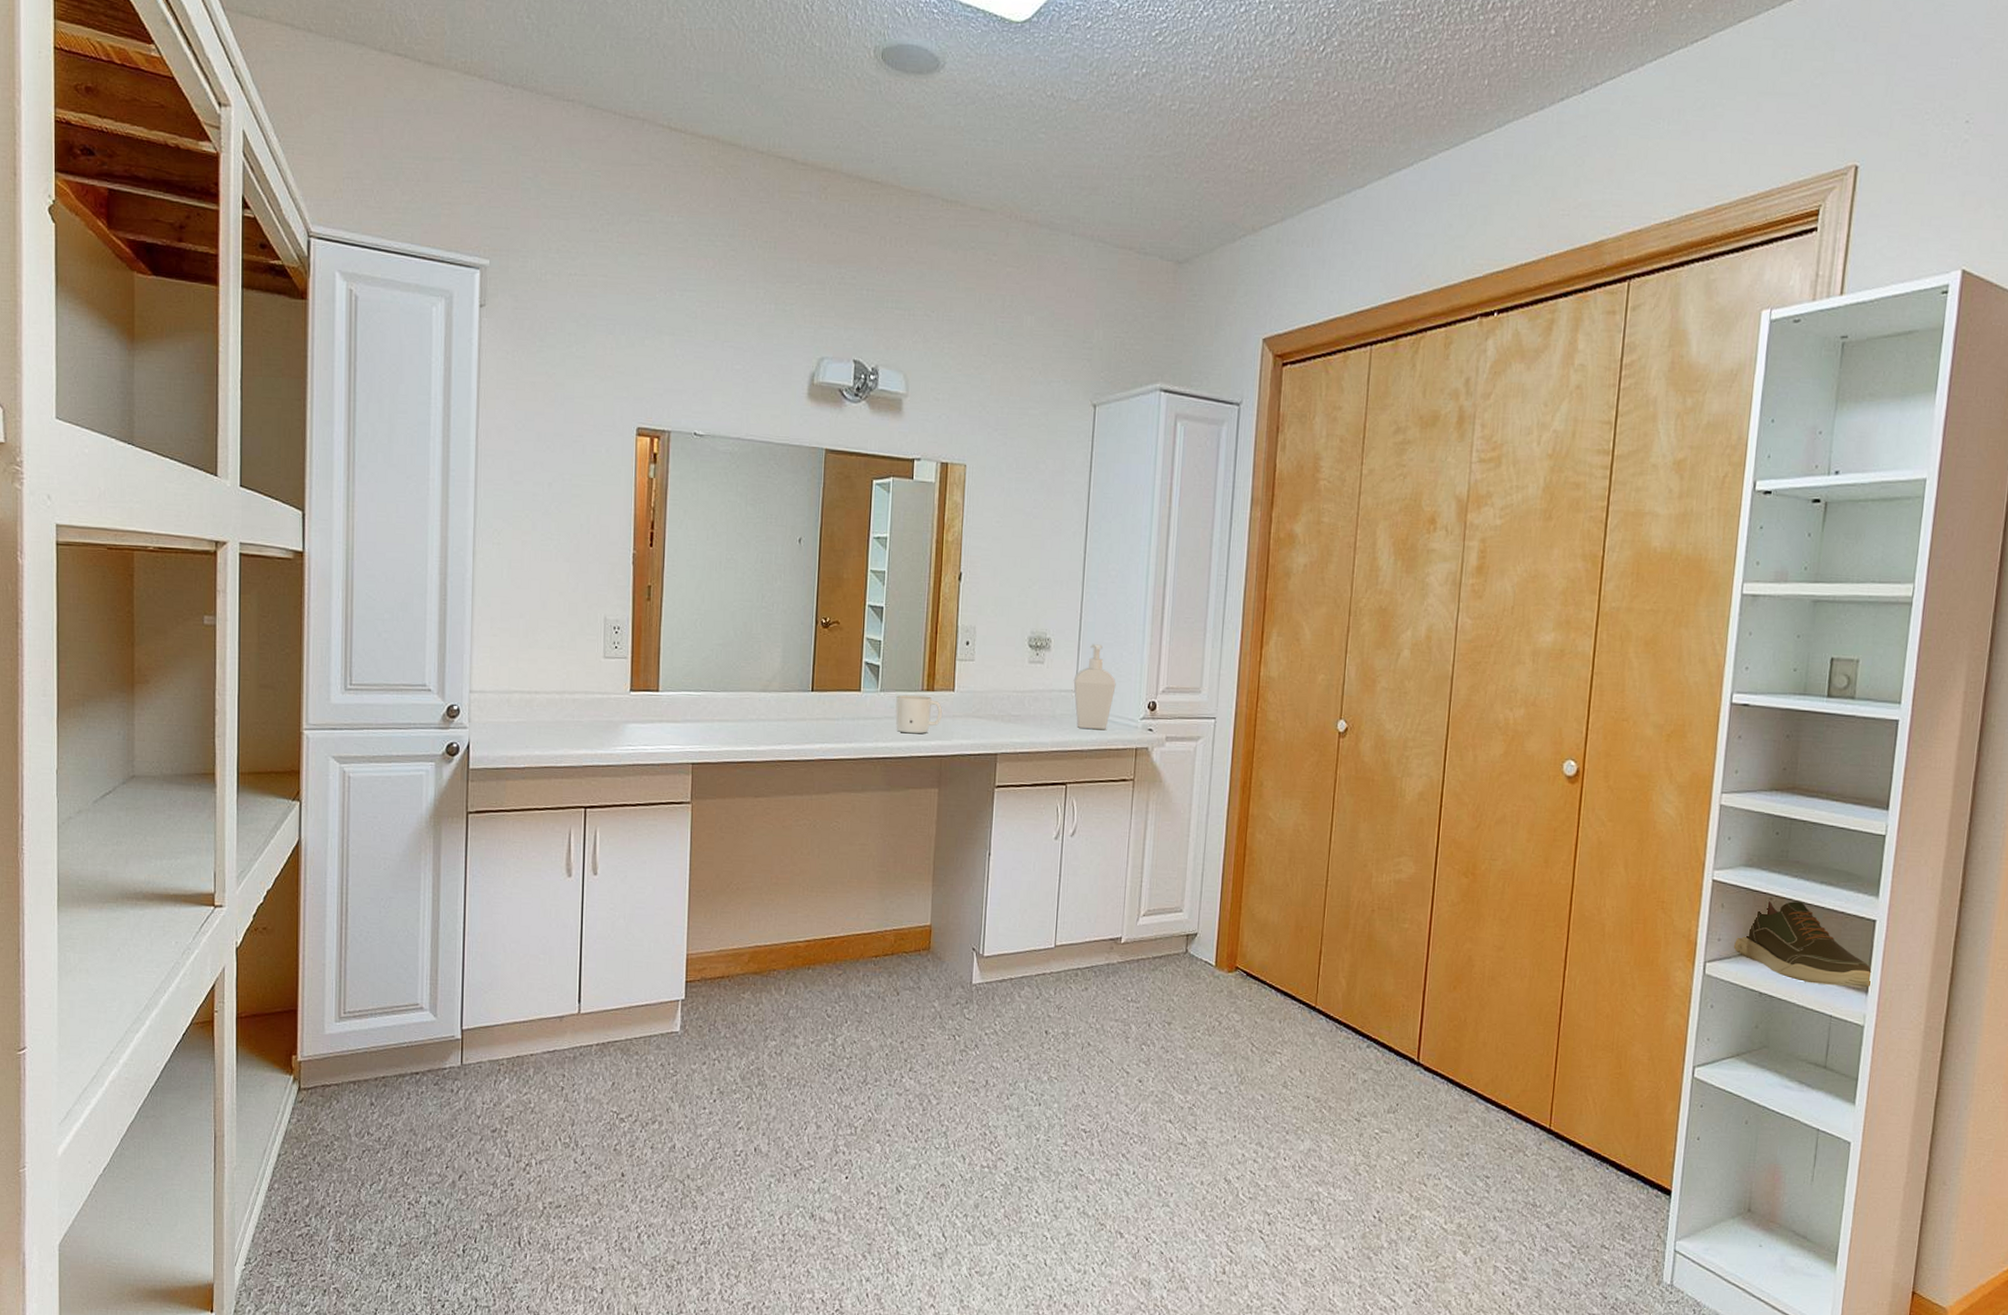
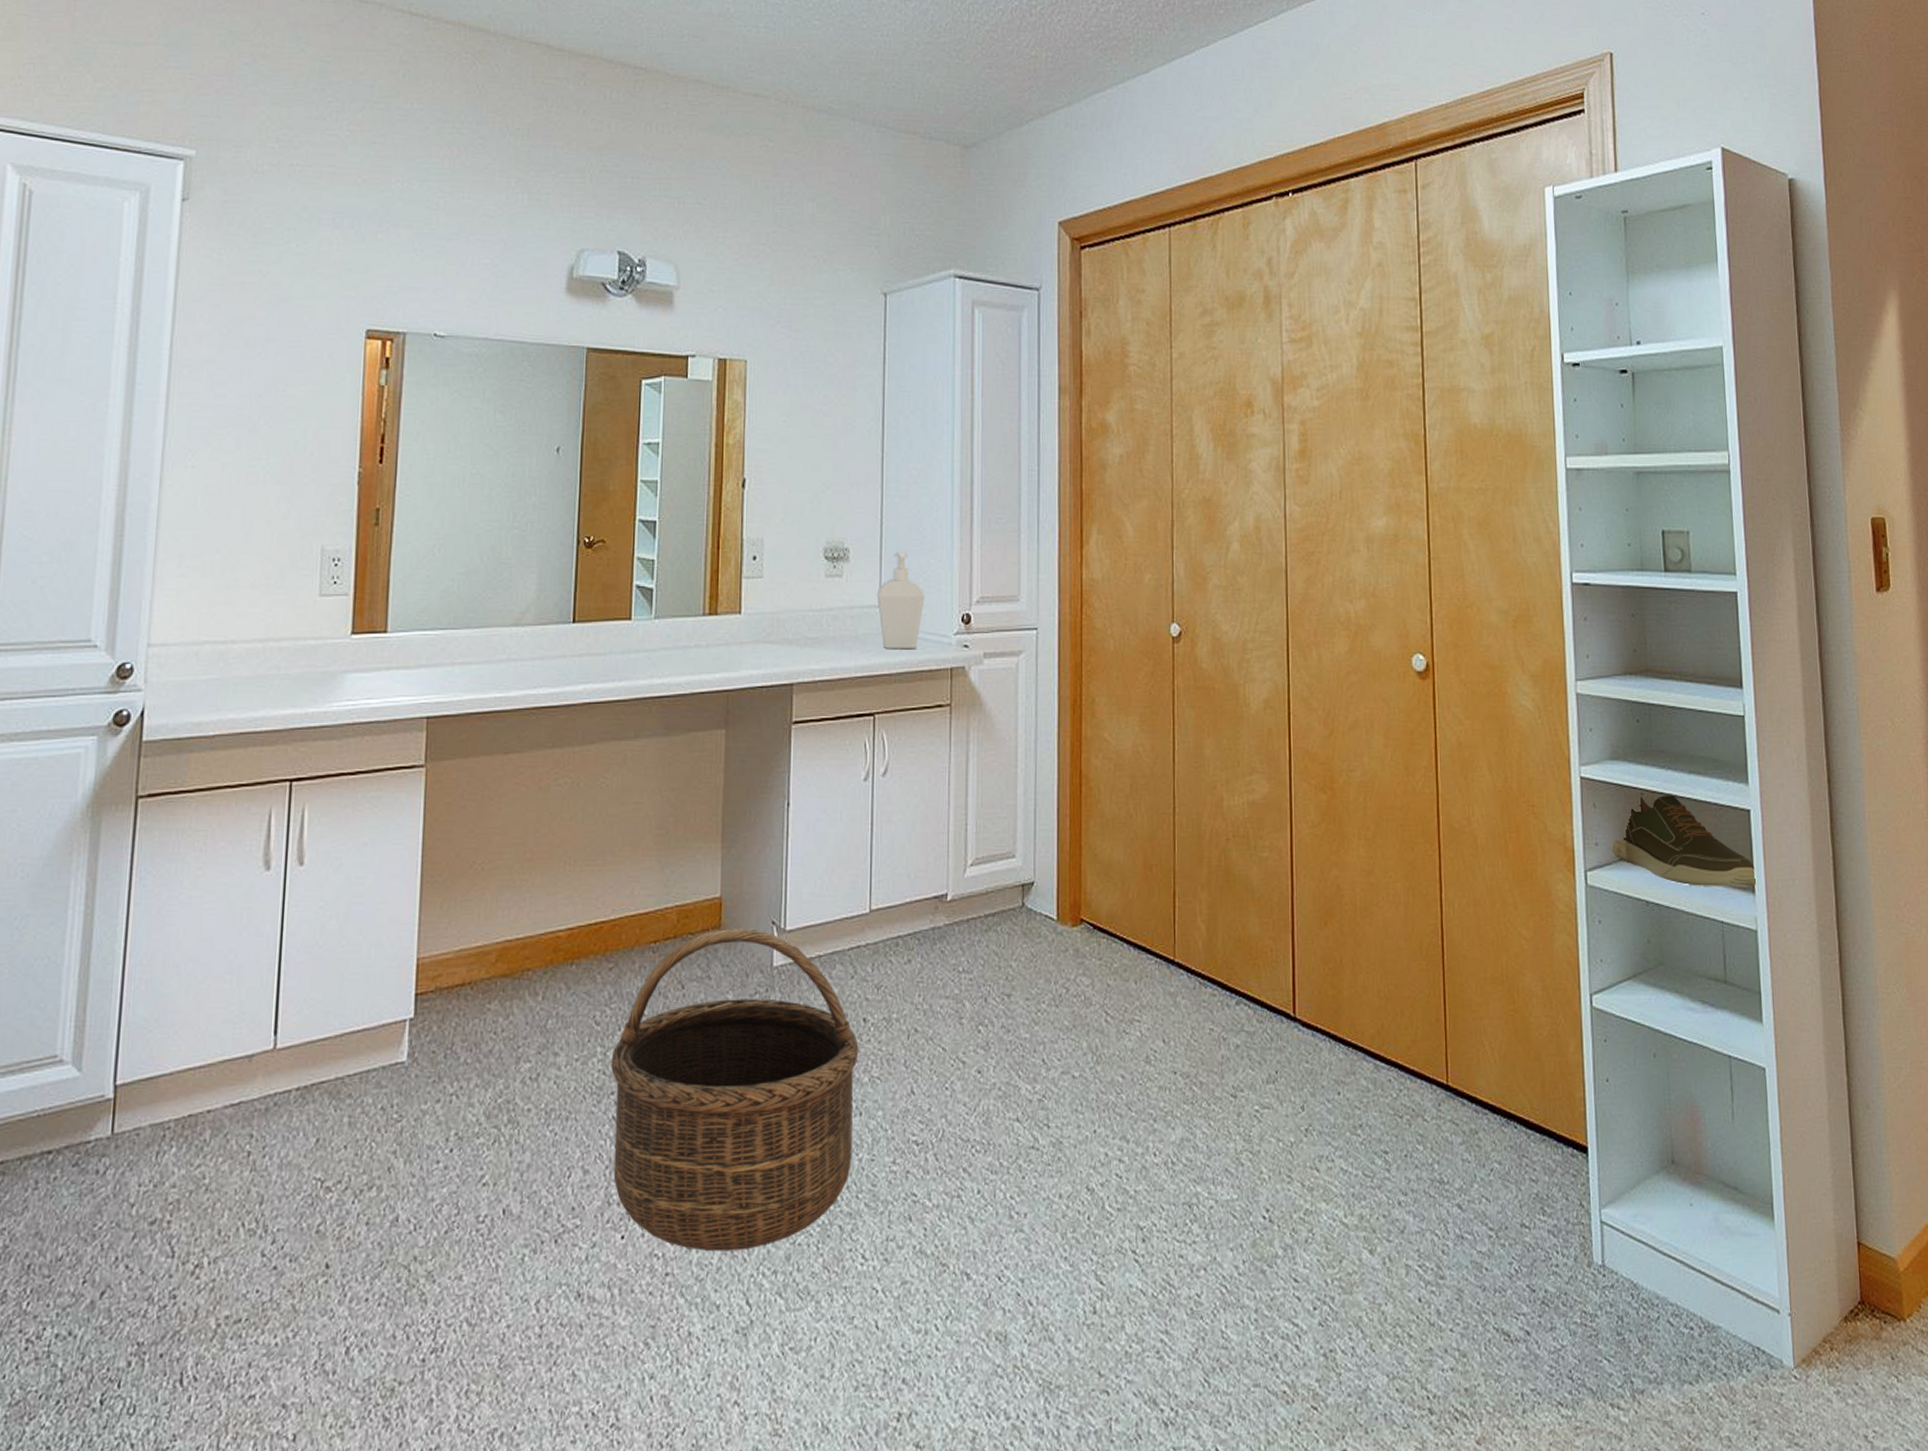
basket: none [839,951,1041,1197] -> present [611,928,859,1252]
mug: present [895,694,943,734] -> none [673,621,728,666]

